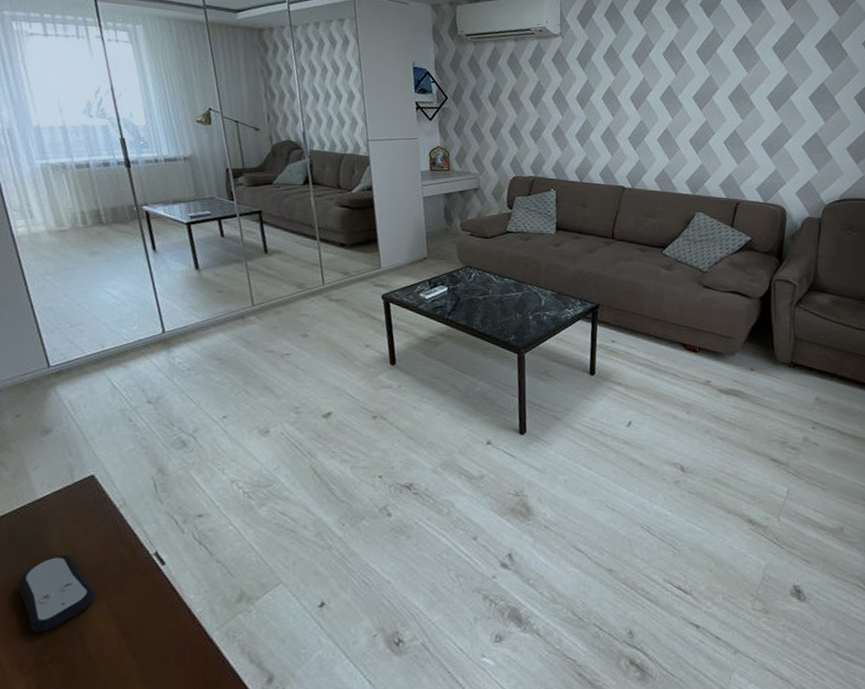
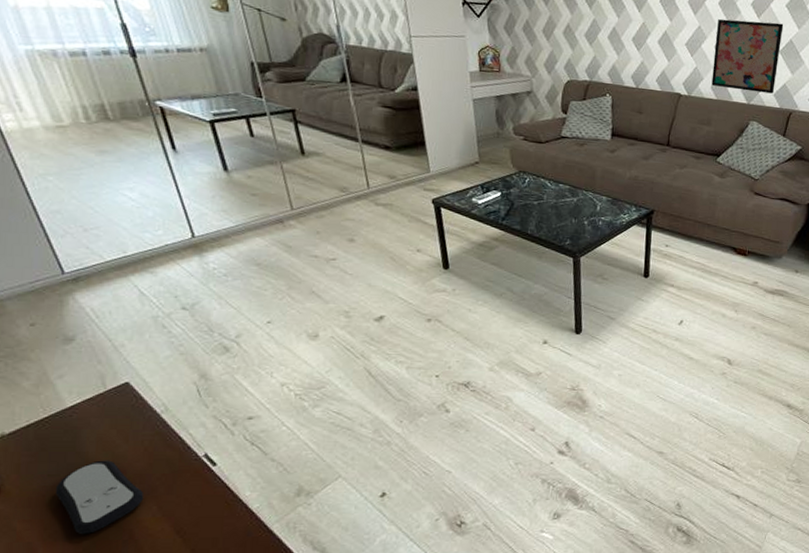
wall art: none [655,112,727,184] -> present [711,18,784,94]

